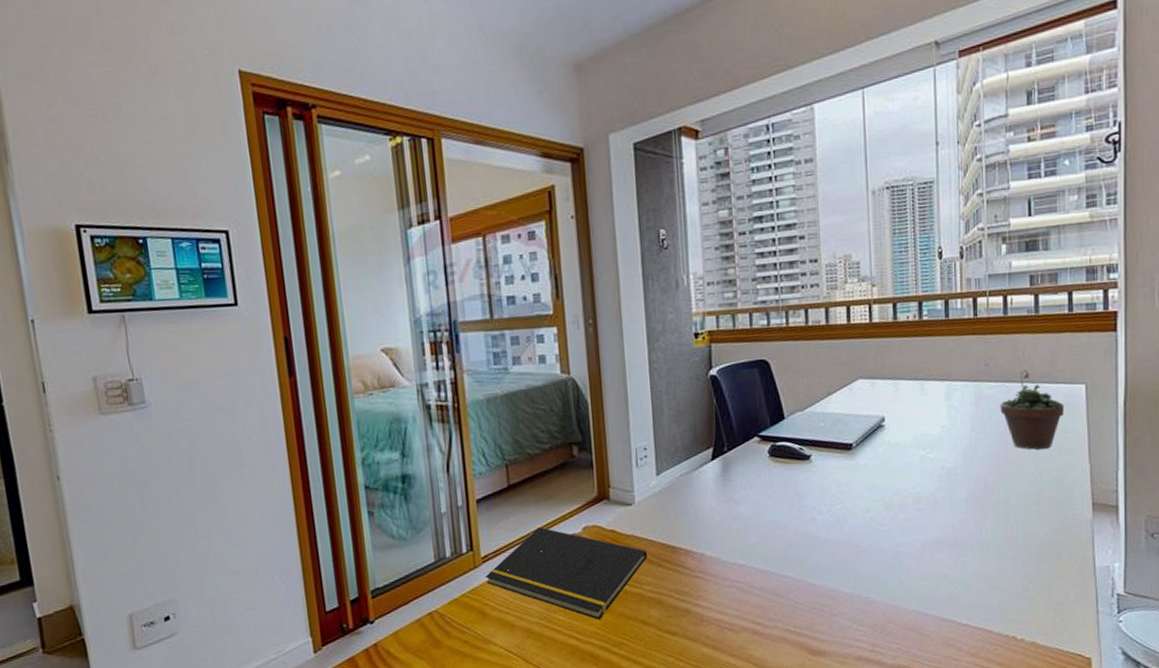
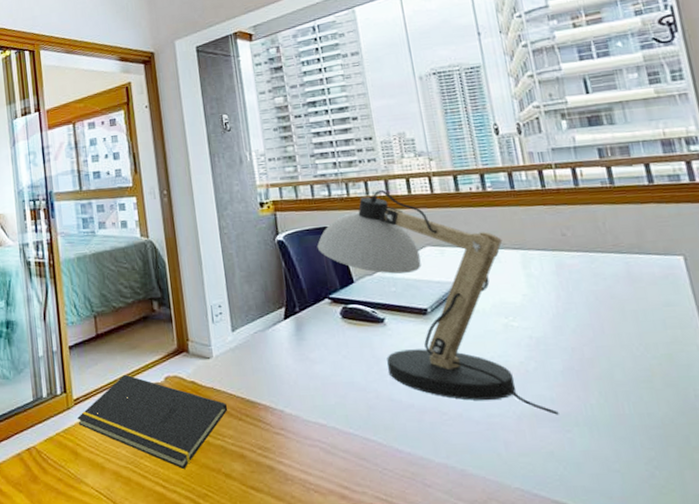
desk lamp: none [750,318,958,541] -> present [316,189,559,415]
succulent plant: present [1000,369,1065,450] -> none [585,240,663,323]

